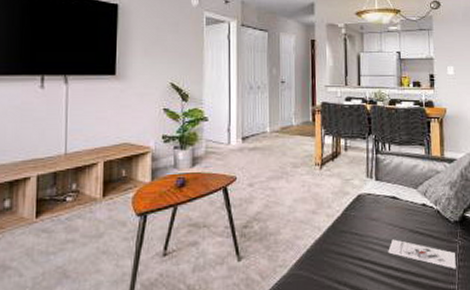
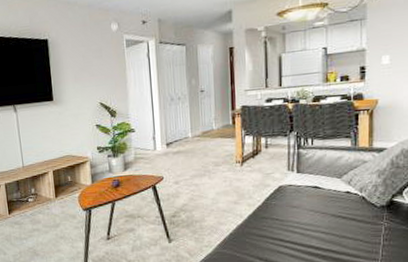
architectural model: present [388,239,456,269] -> none [309,223,380,248]

